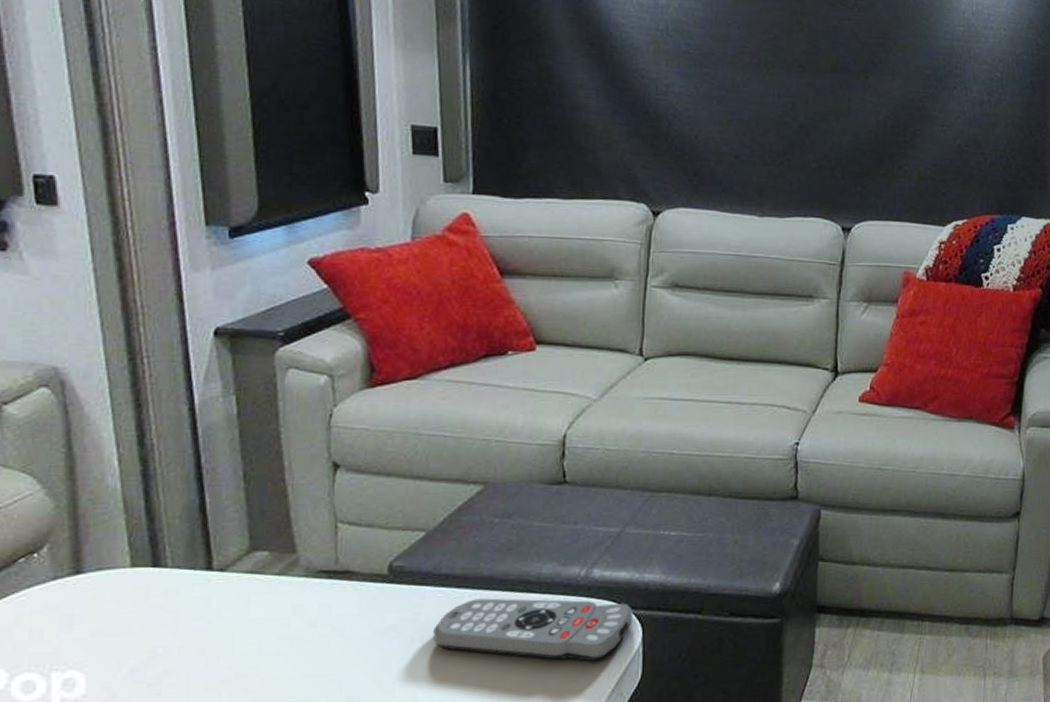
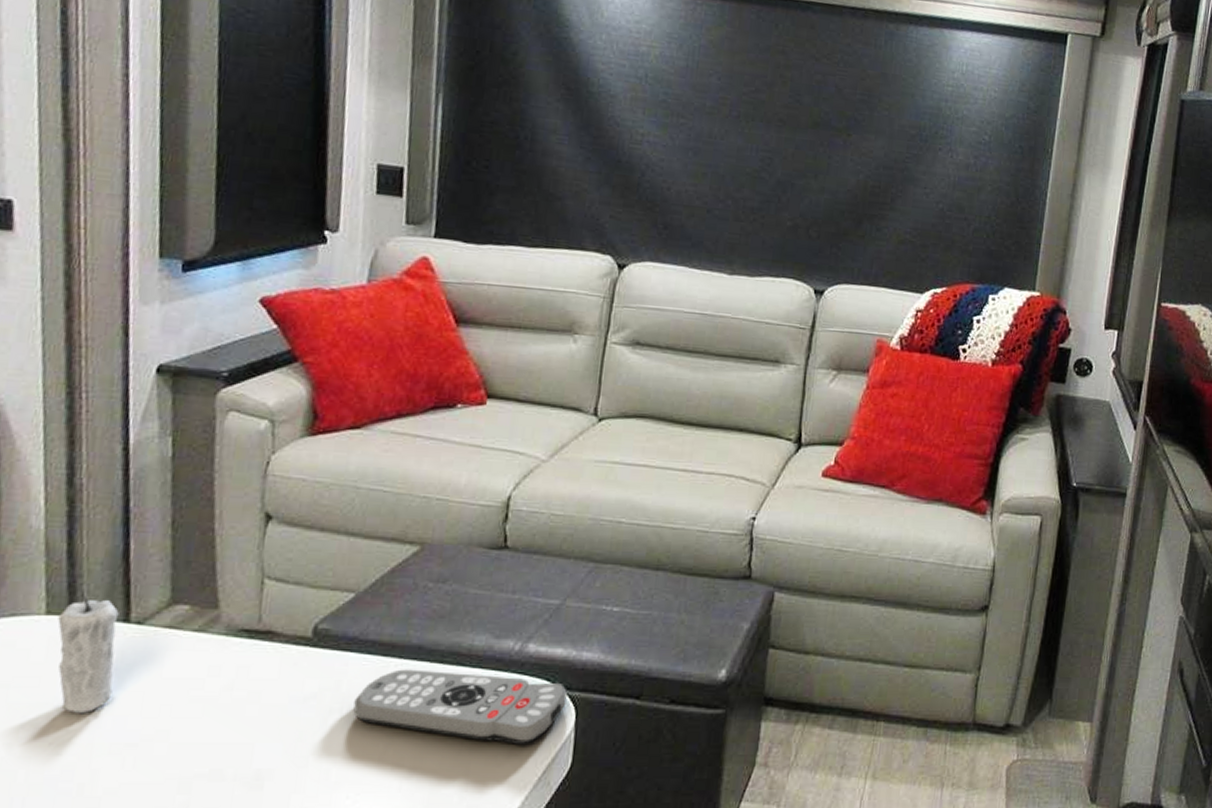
candle: none [143,543,203,657] -> present [57,590,119,714]

